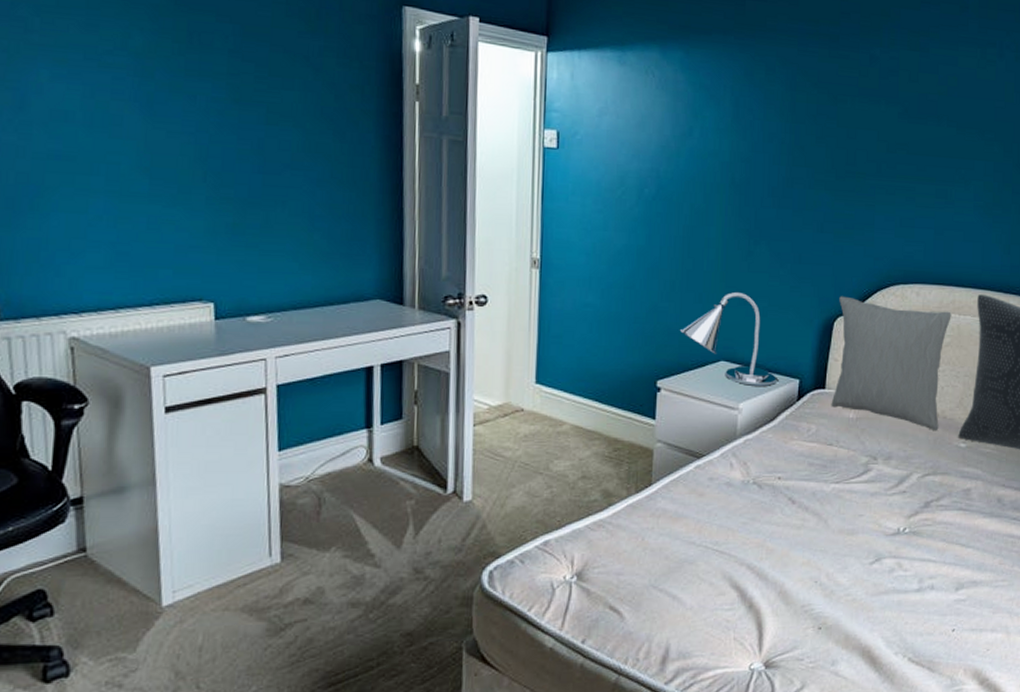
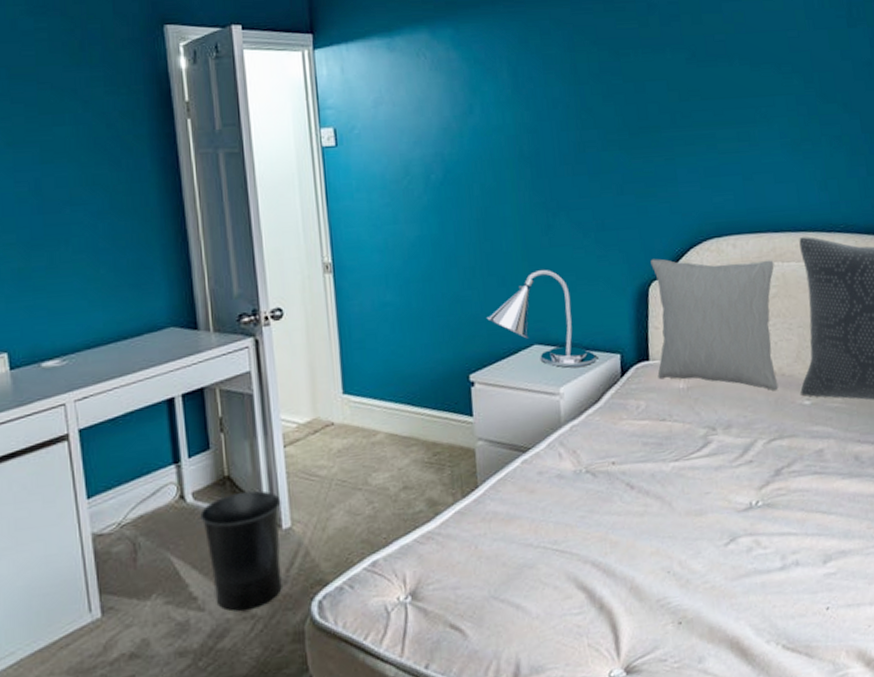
waste bin: none [386,464,465,571] -> present [200,490,282,611]

